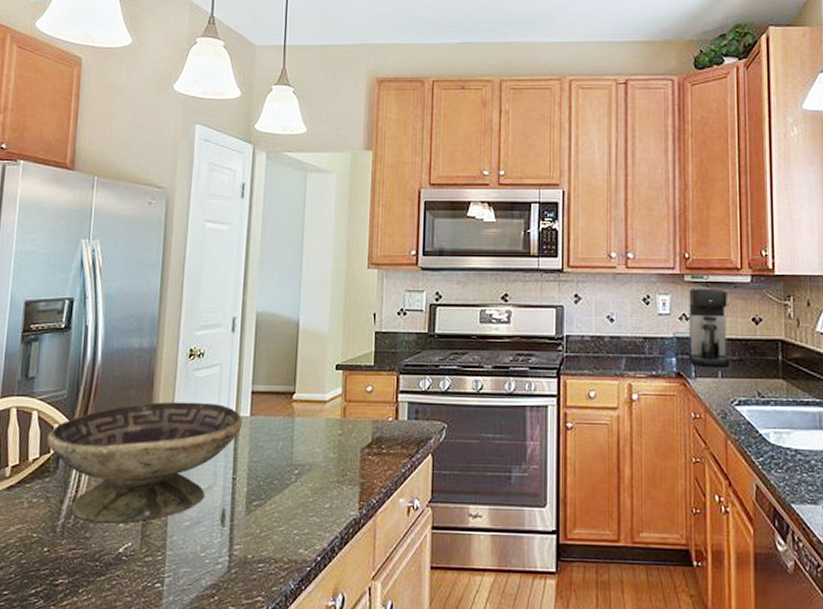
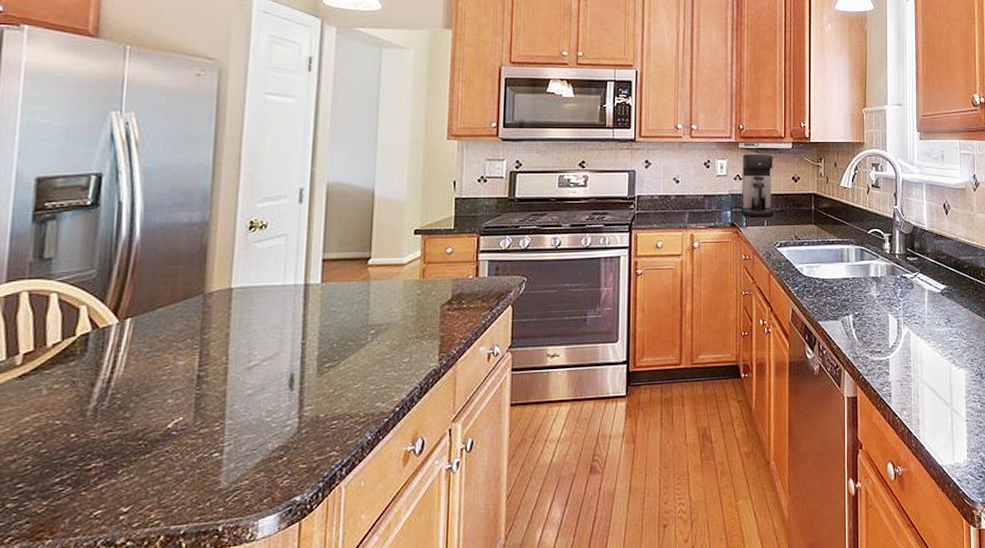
decorative bowl: present [47,401,242,524] -> none [71,272,312,402]

